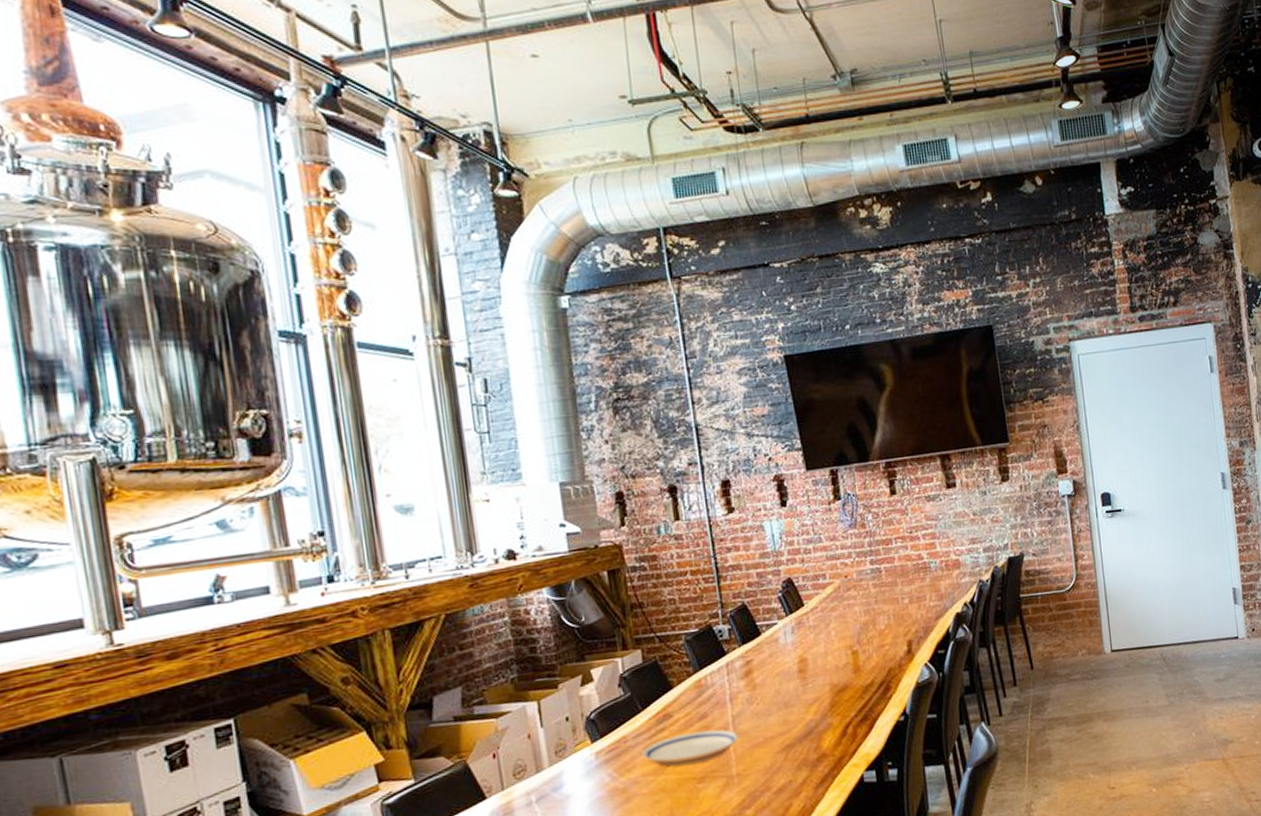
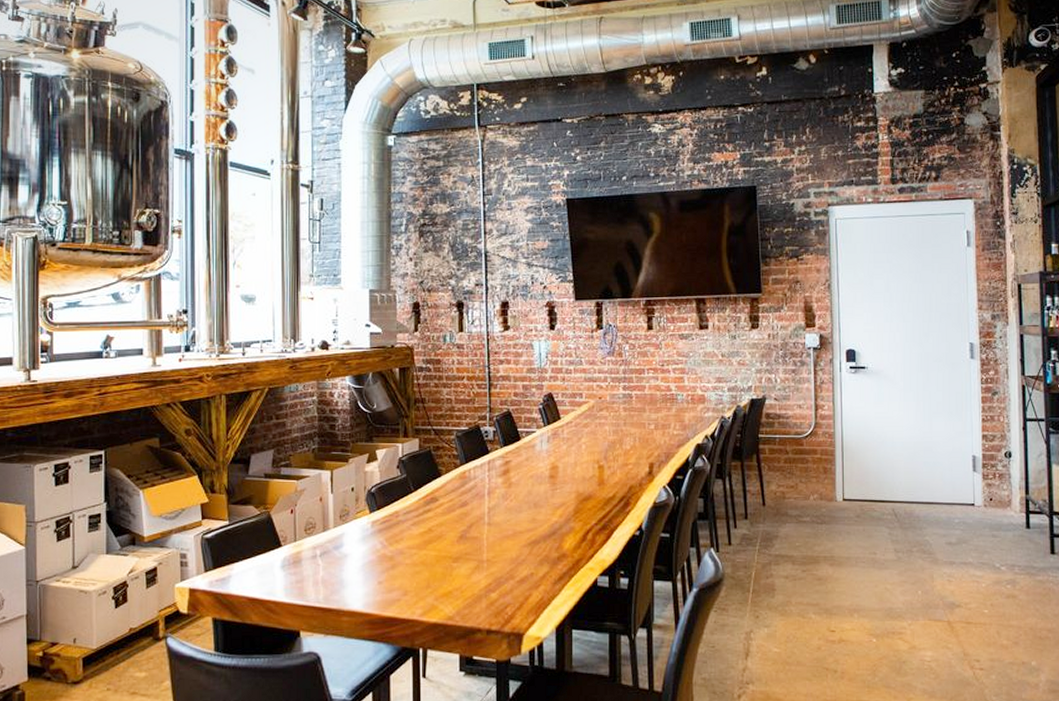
plate: present [642,729,739,766] -> none [410,516,492,544]

